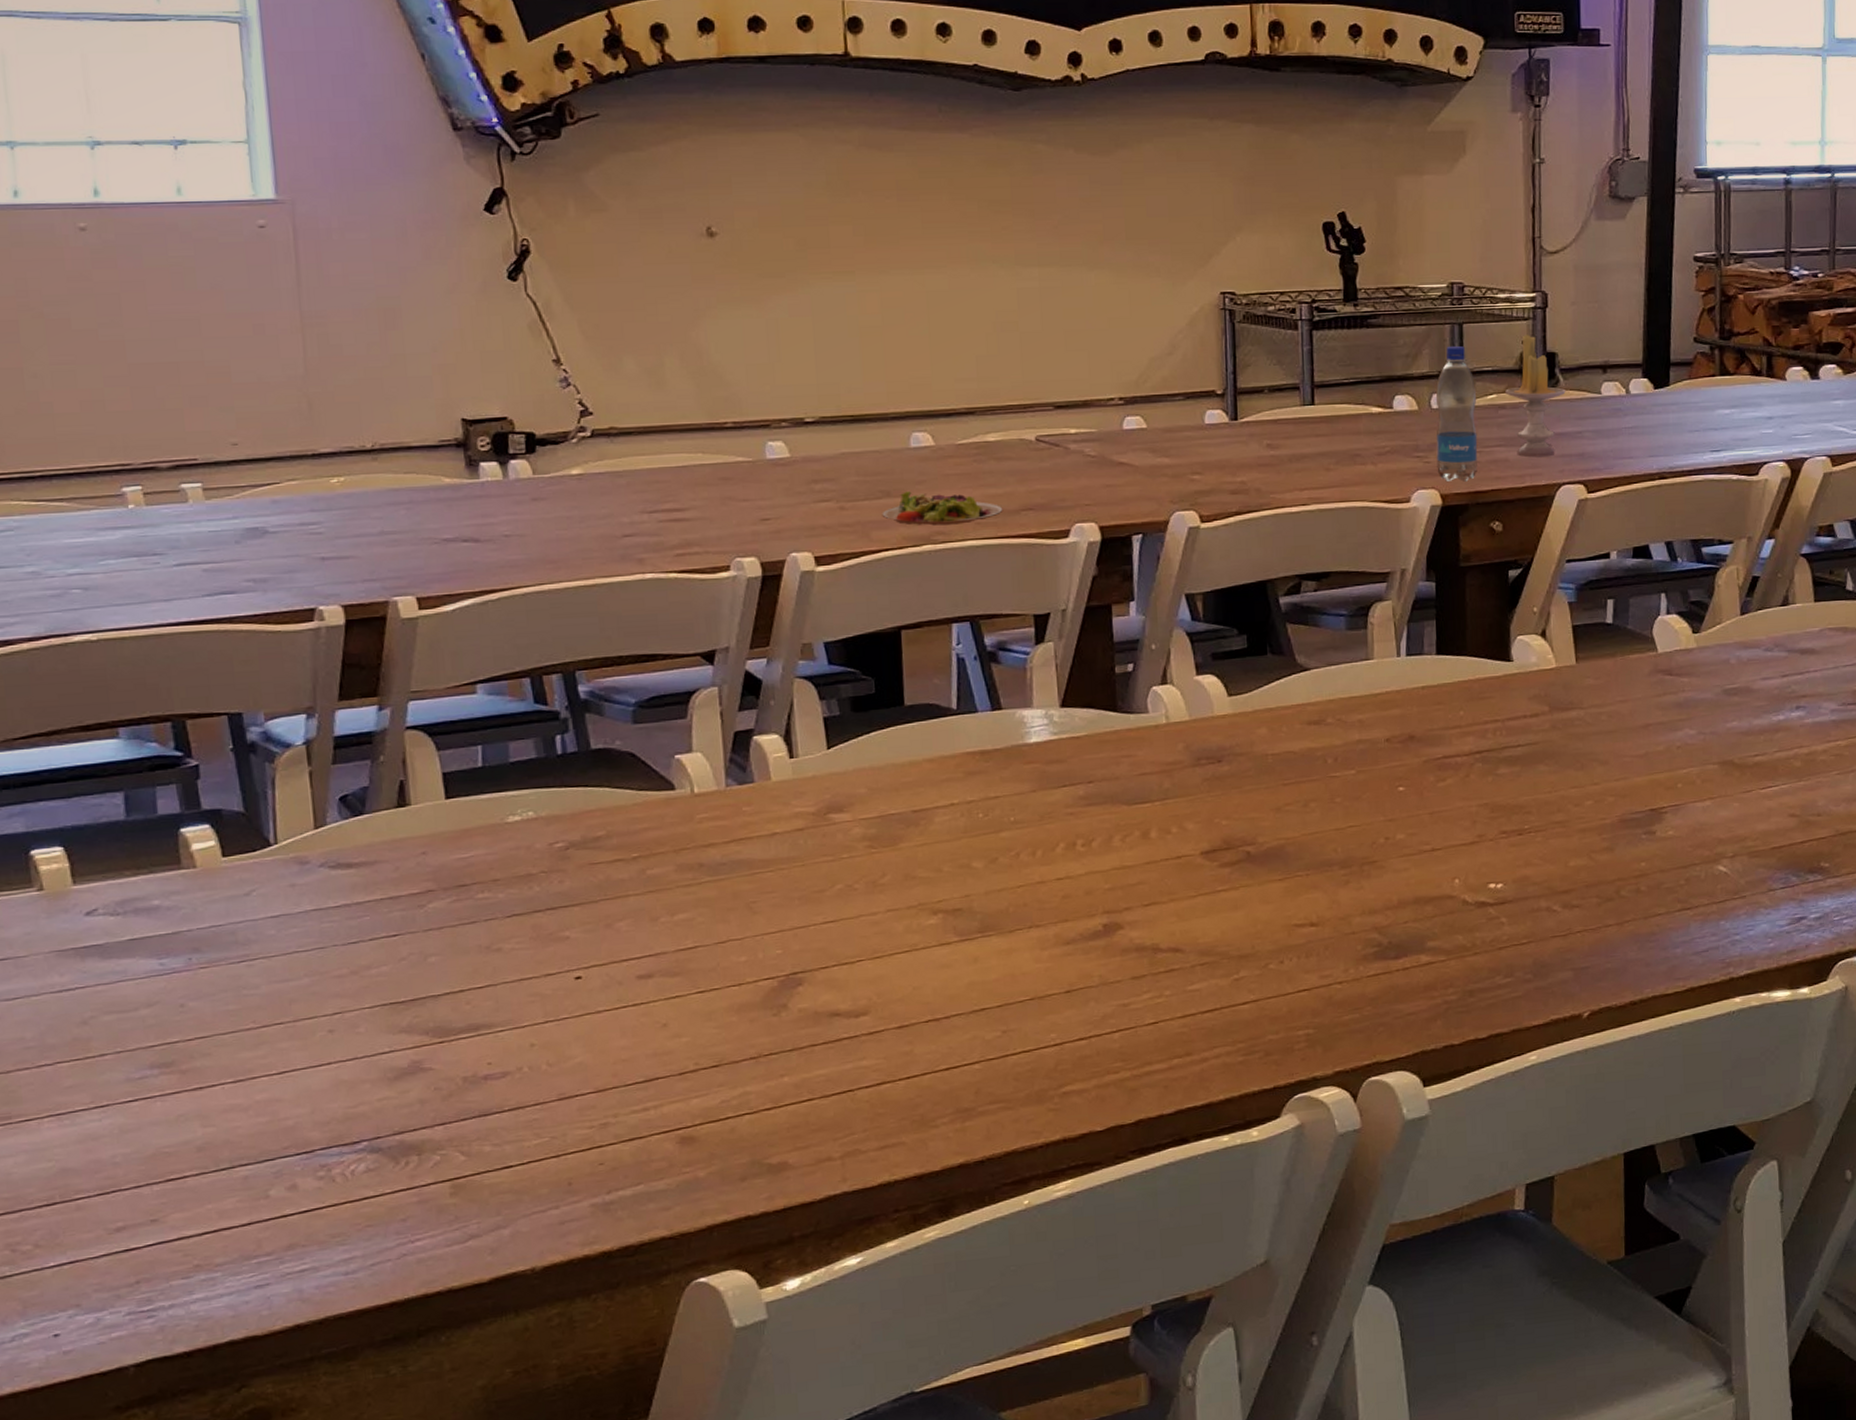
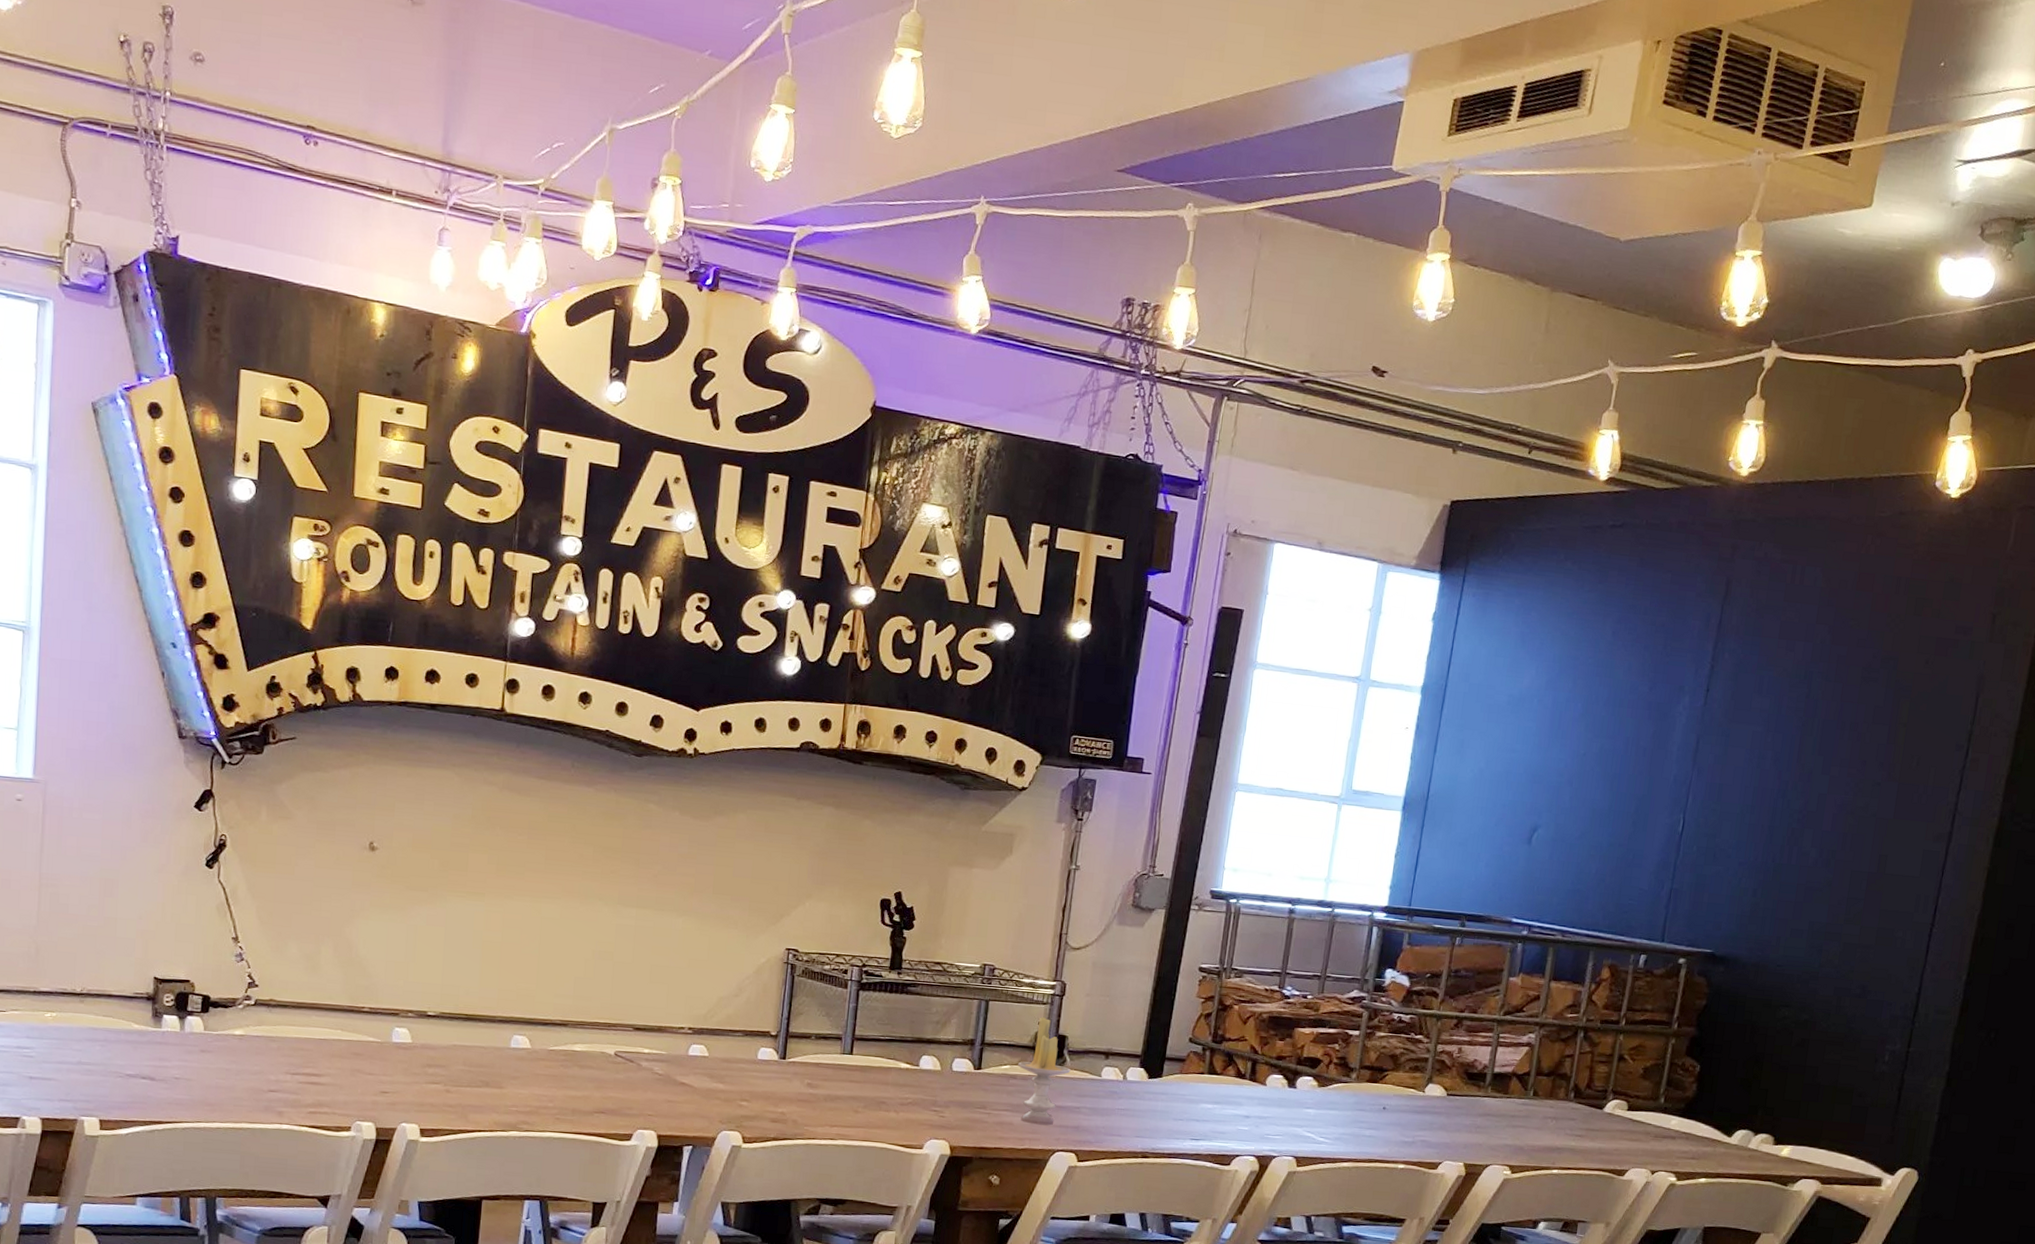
salad plate: present [882,491,1003,526] -> none [479,1084,580,1118]
bottle: present [1435,345,1478,483] -> none [950,1018,994,1138]

